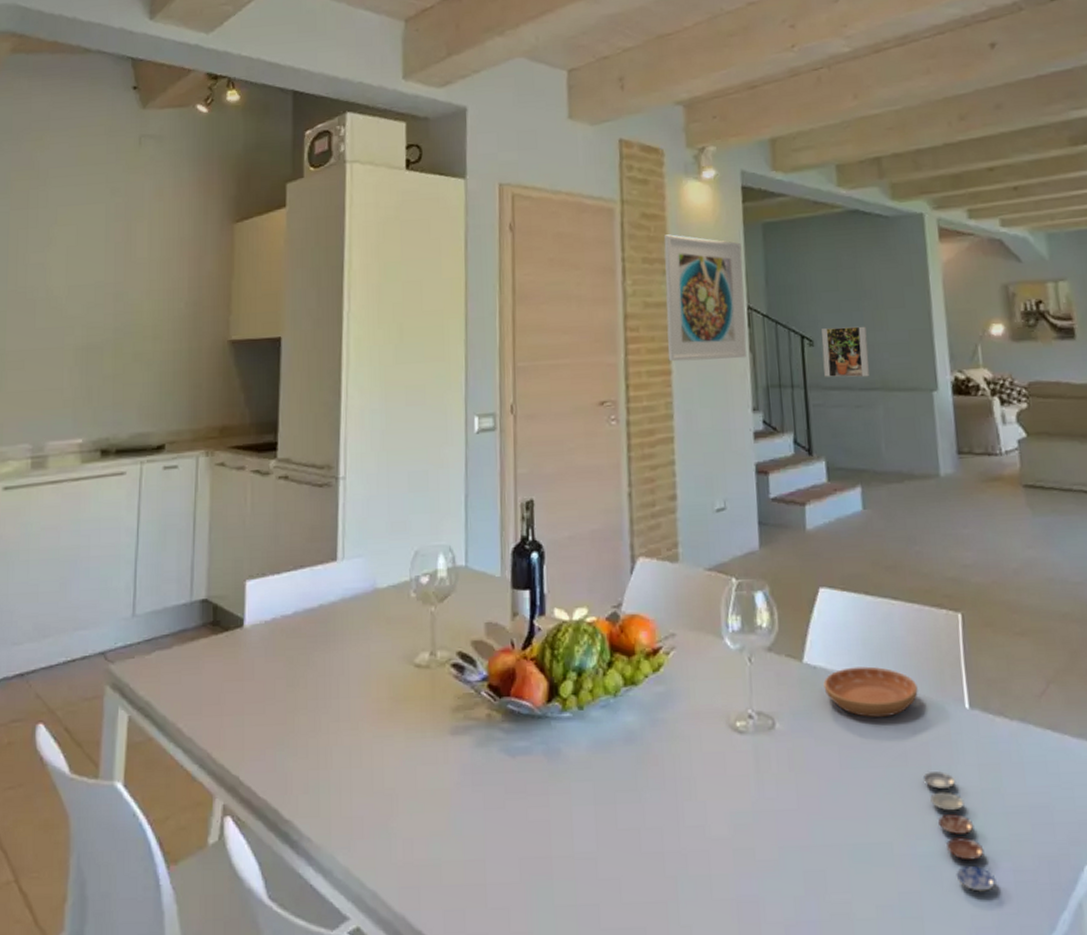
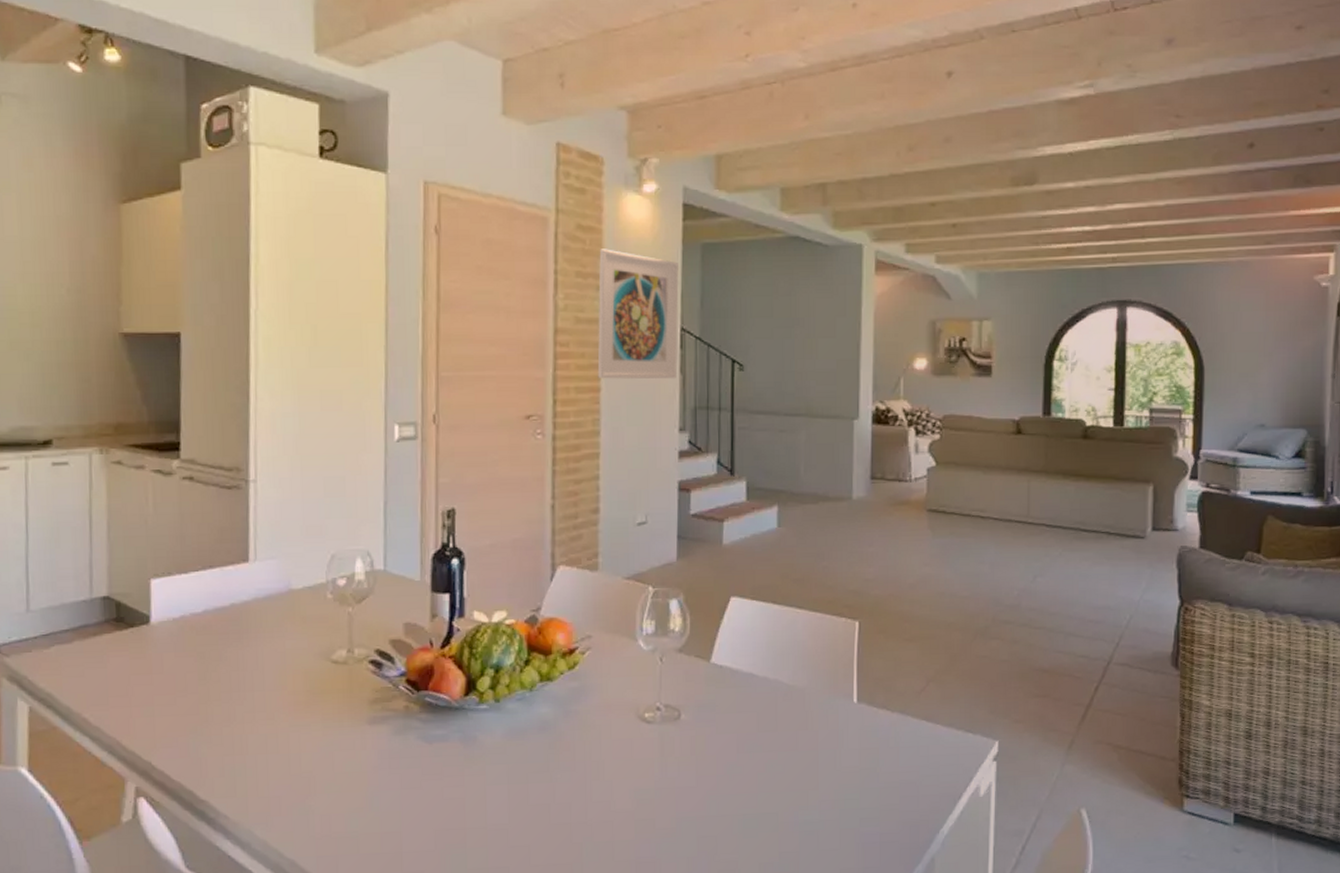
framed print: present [821,326,870,378] -> none [751,353,796,403]
saucer: present [823,666,918,718] -> none [728,666,813,710]
plate: present [922,771,997,892] -> none [810,755,864,851]

